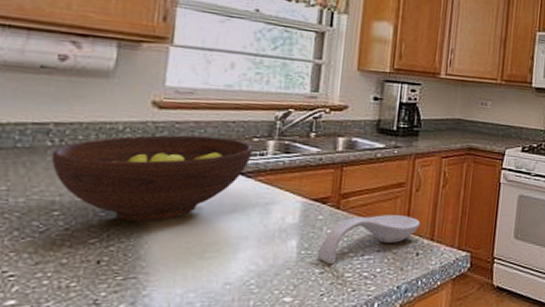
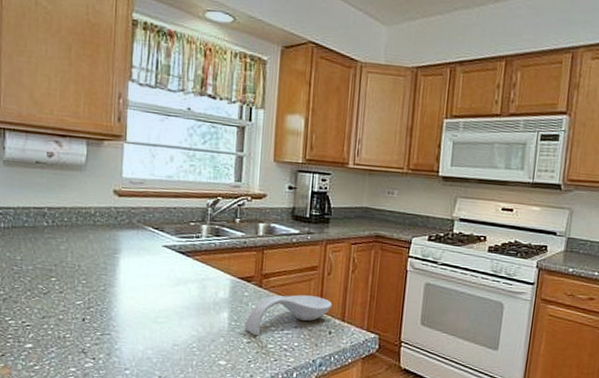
fruit bowl: present [51,135,253,222] -> none [47,218,190,290]

